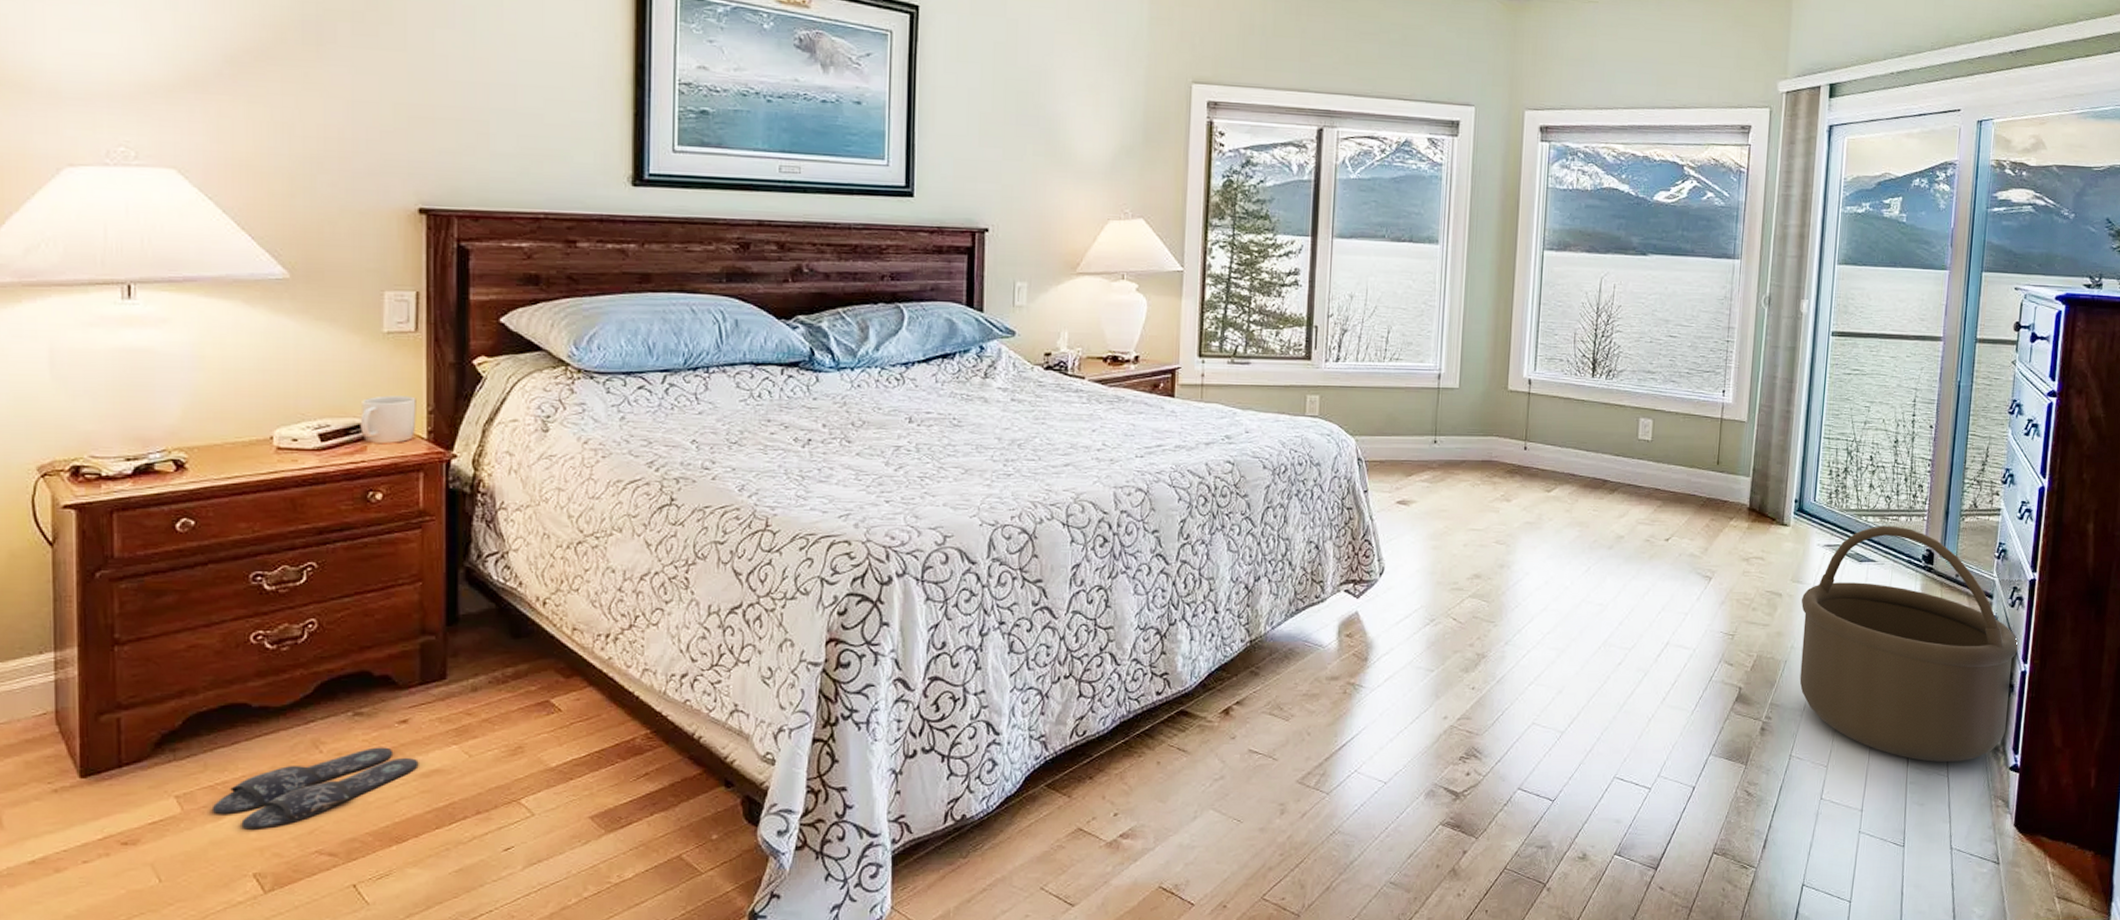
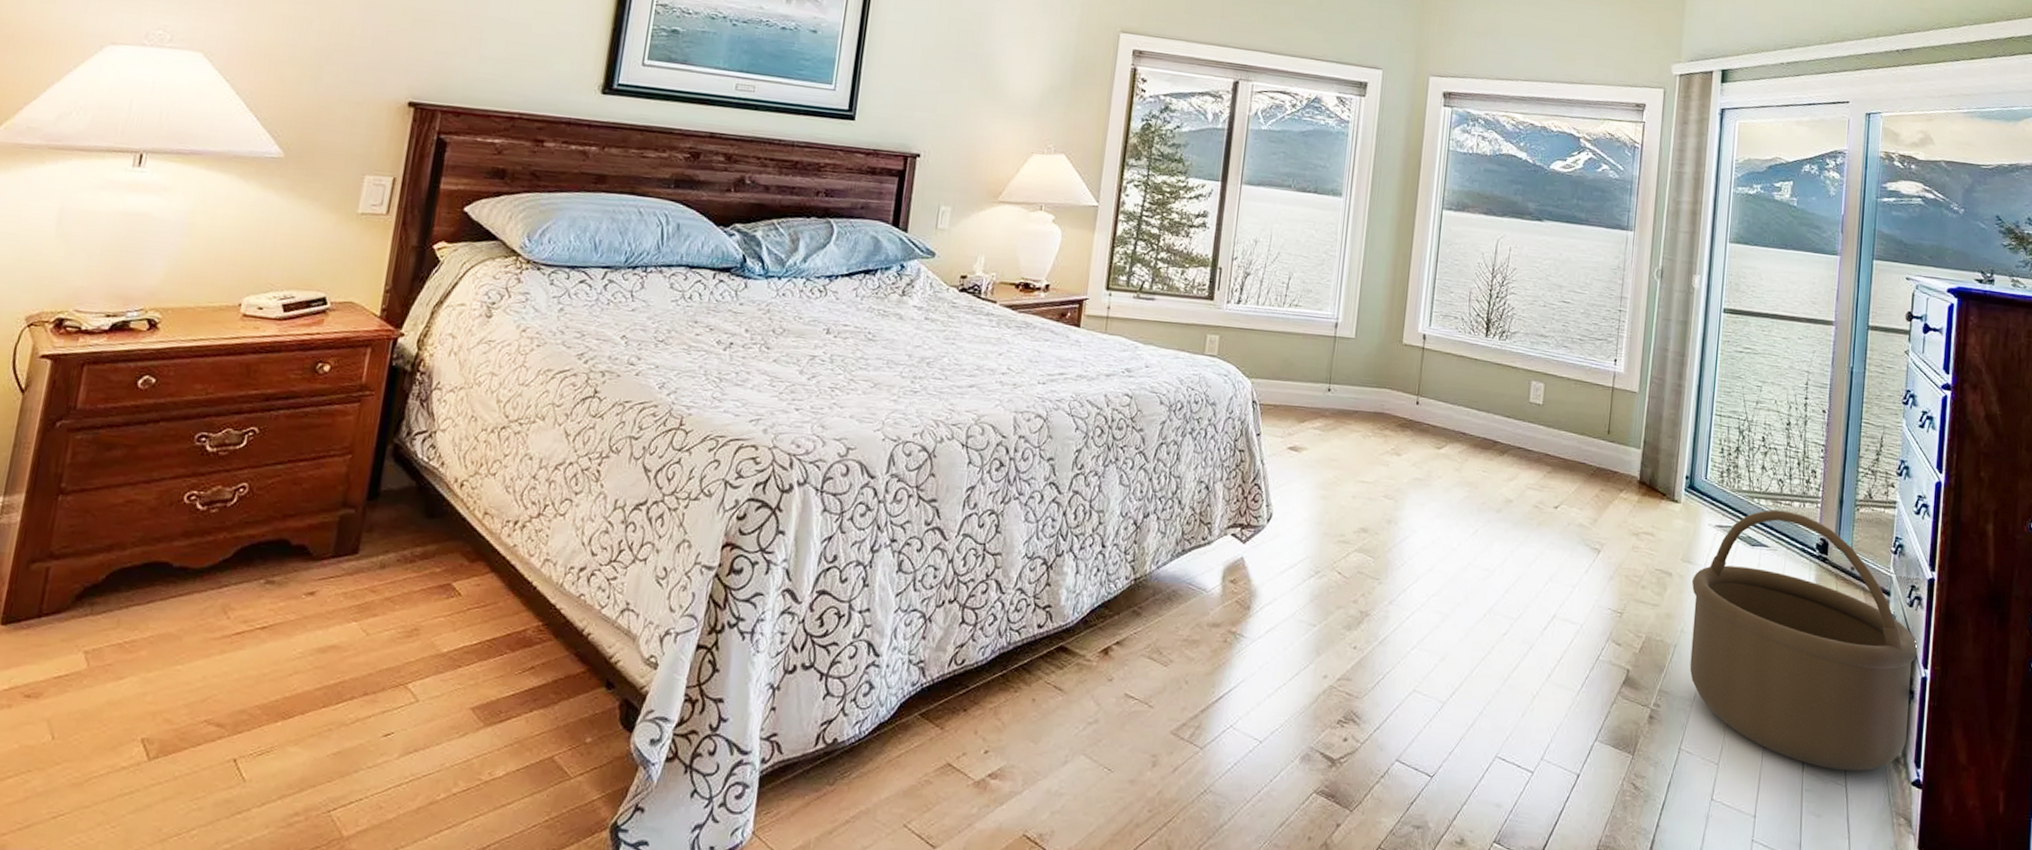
slippers: present [213,747,419,830] -> none [116,617,318,693]
mug: present [360,395,416,445] -> none [321,272,377,319]

